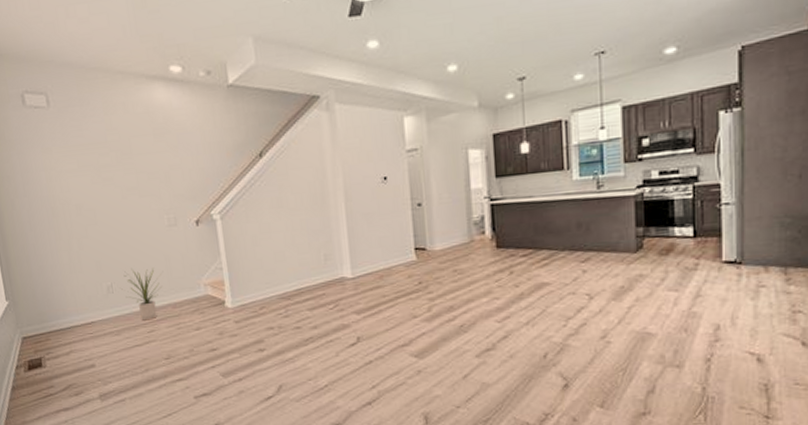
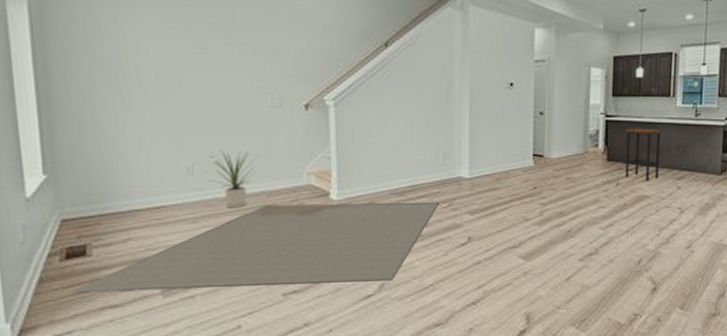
area rug: none [35,304,325,399] -> present [71,203,439,293]
bar stool: none [514,208,558,267] -> present [624,128,662,181]

